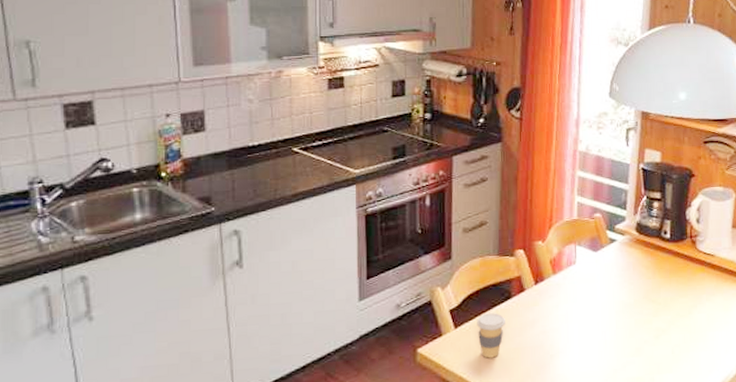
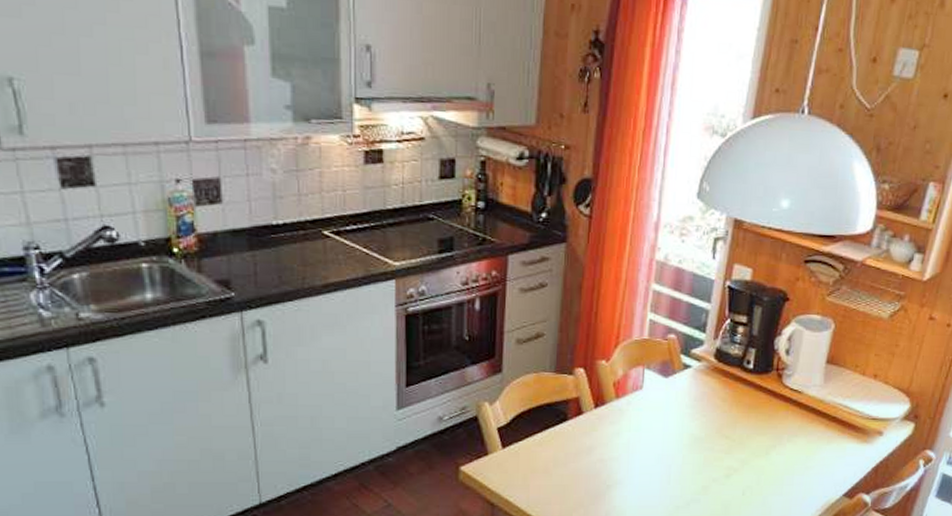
coffee cup: present [477,313,505,359] -> none [527,435,559,483]

